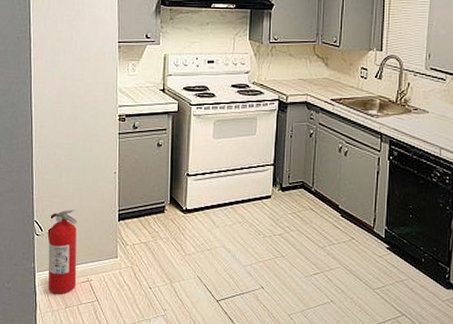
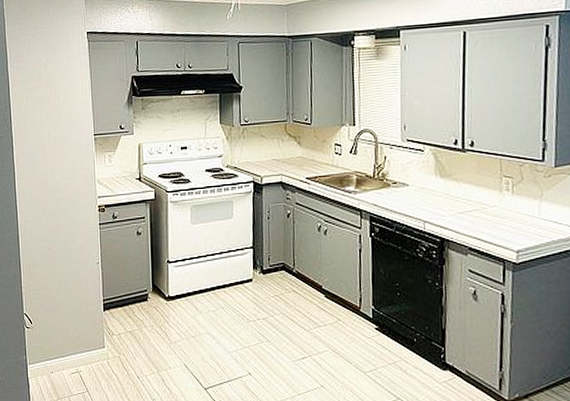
fire extinguisher: present [47,209,78,294] -> none [37,301,67,386]

